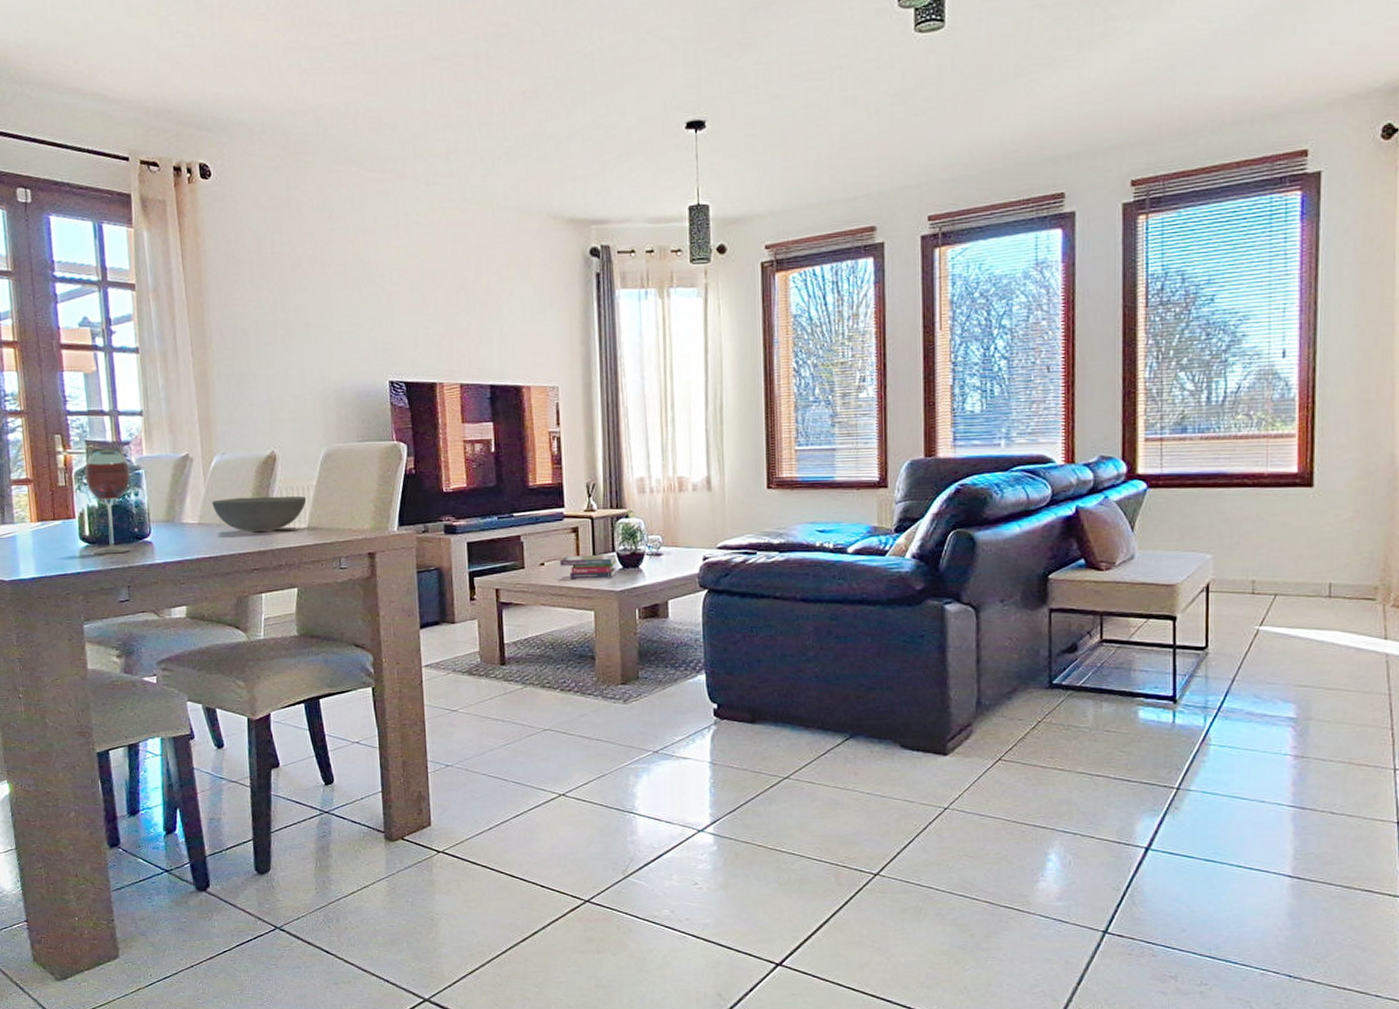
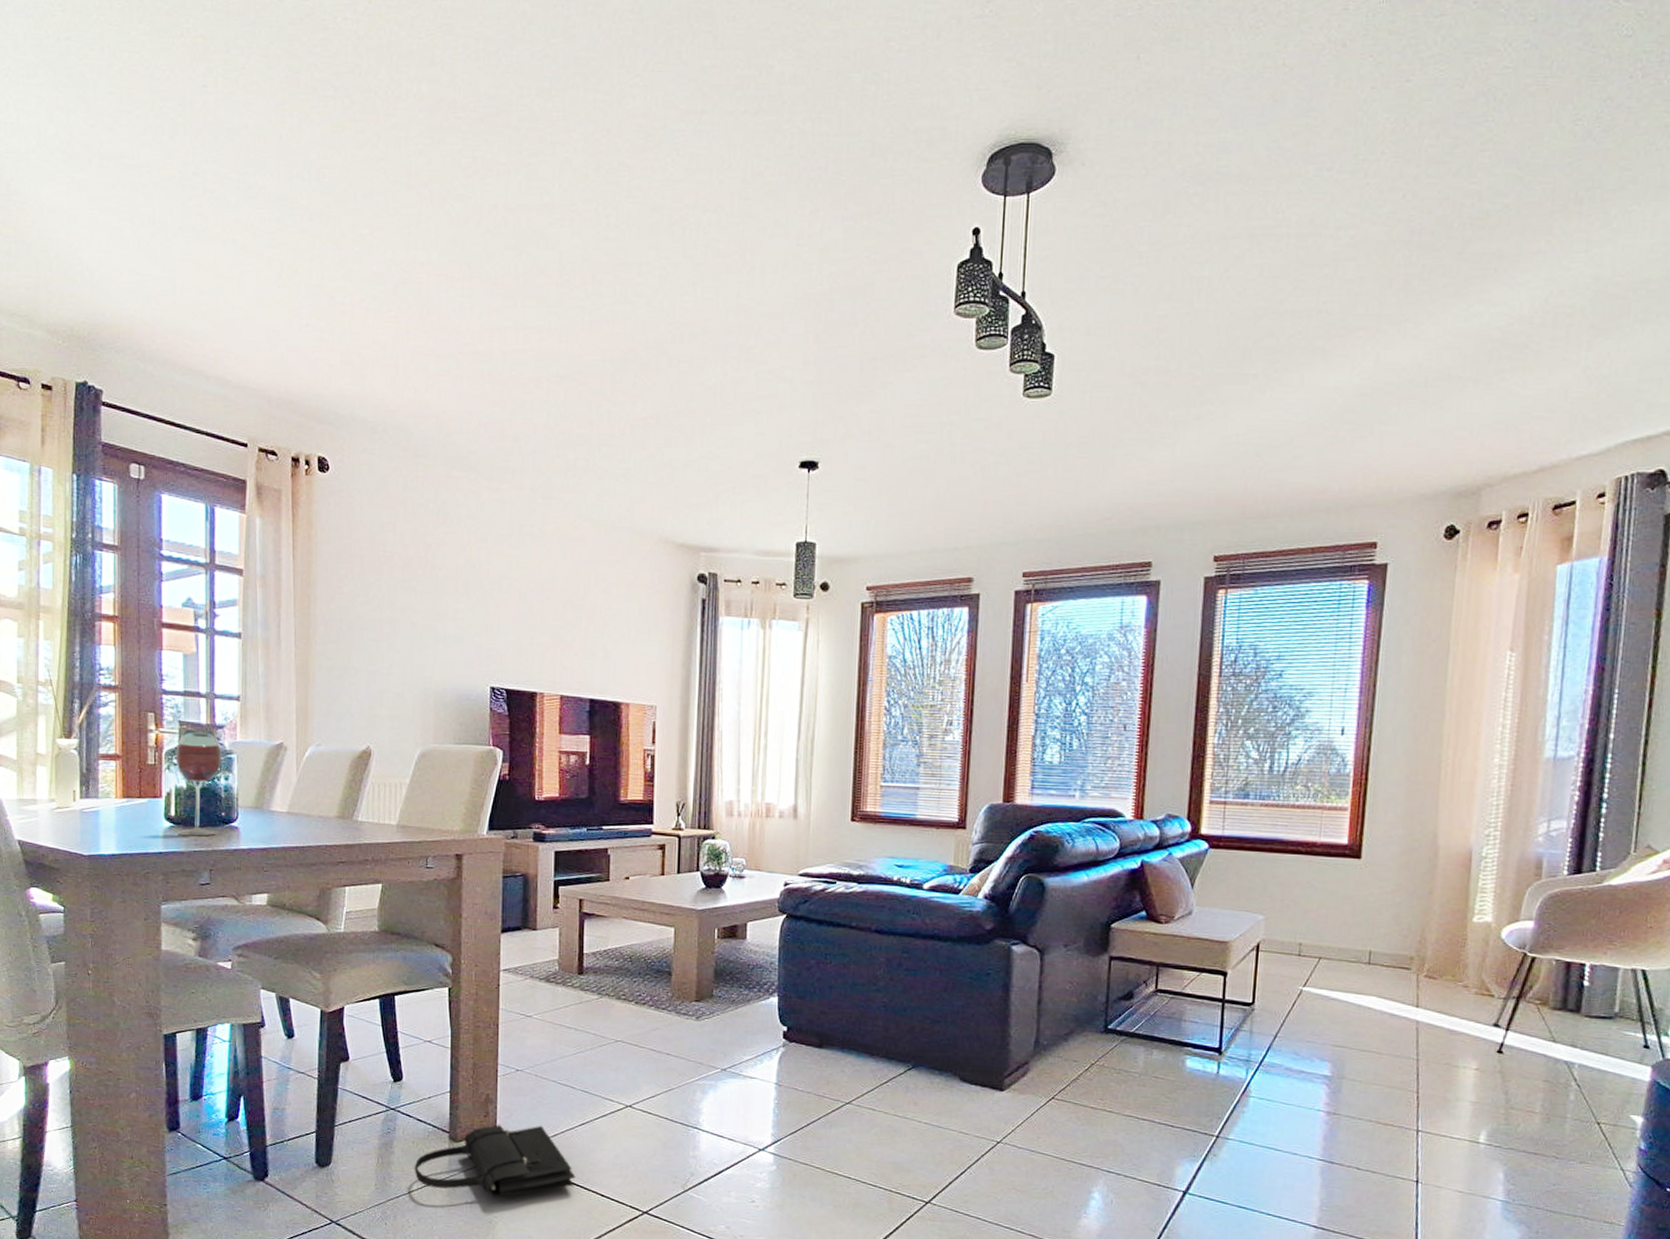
bowl: present [212,495,307,533] -> none [303,789,398,826]
handbag: none [352,819,514,894] -> present [414,1125,576,1197]
books: present [559,555,617,579] -> none [644,872,701,897]

